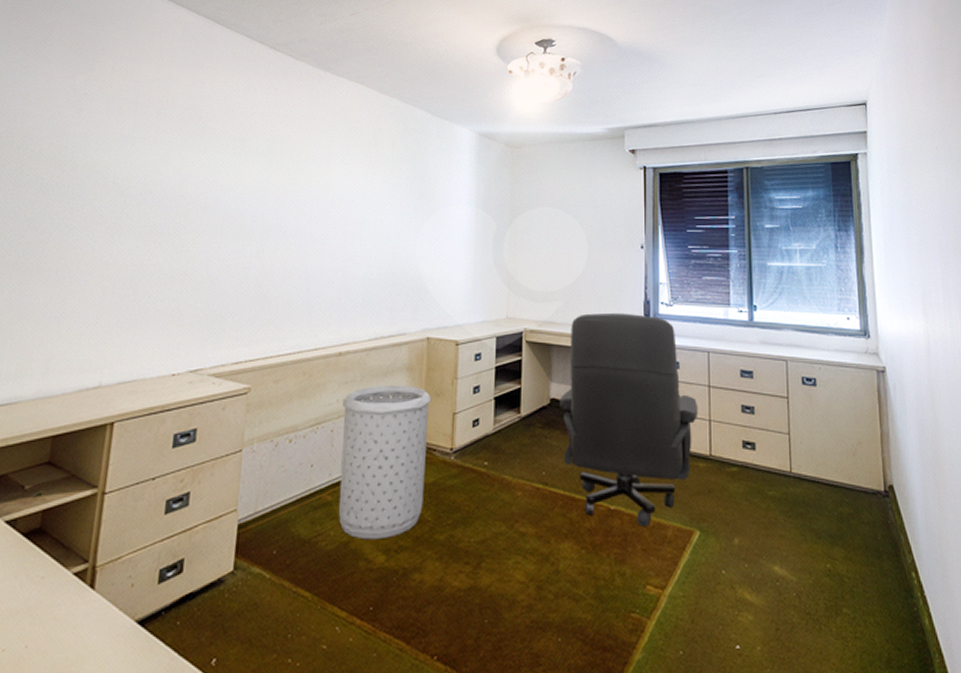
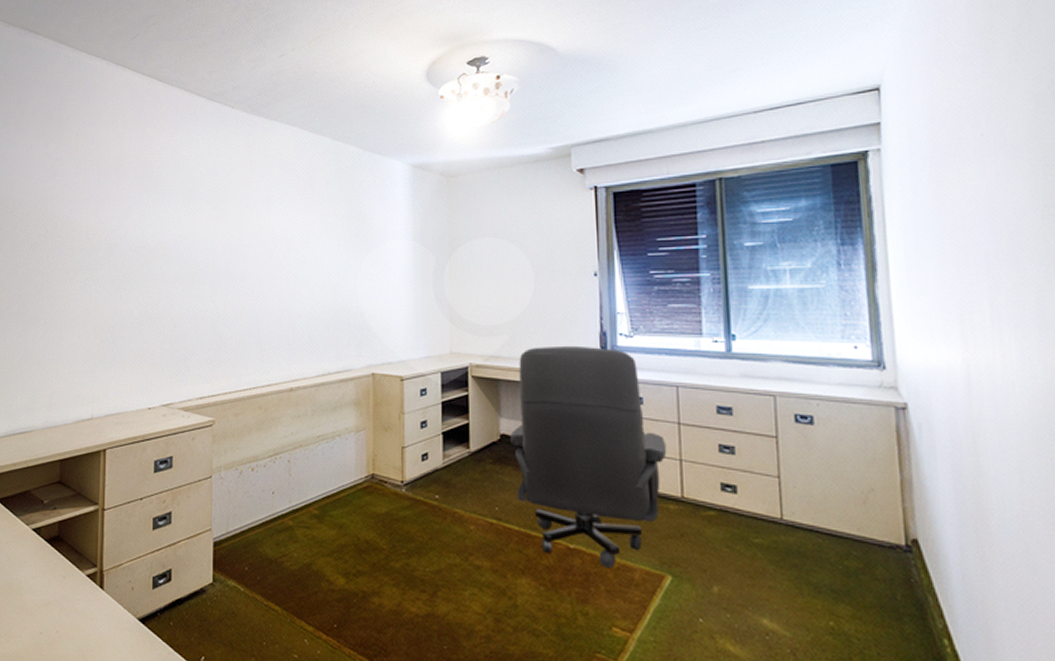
laundry basket: present [338,385,432,540] -> none [297,419,380,564]

